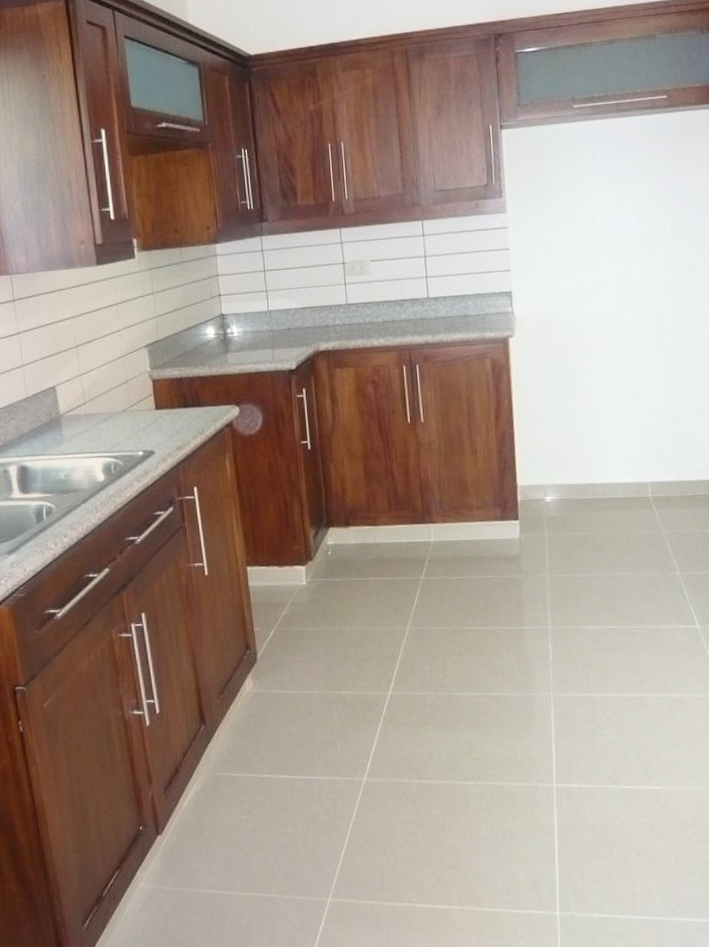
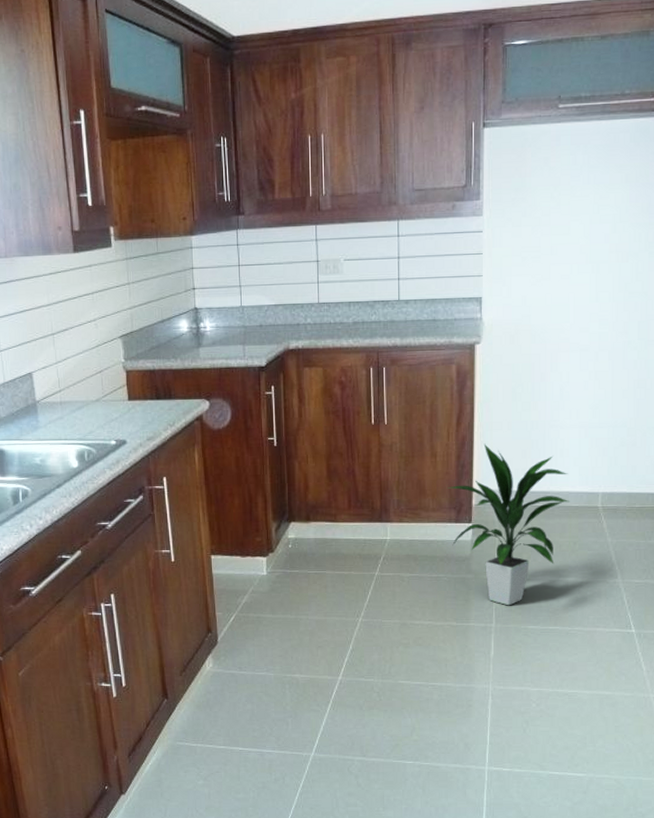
indoor plant: none [490,437,619,606] -> present [447,443,570,606]

